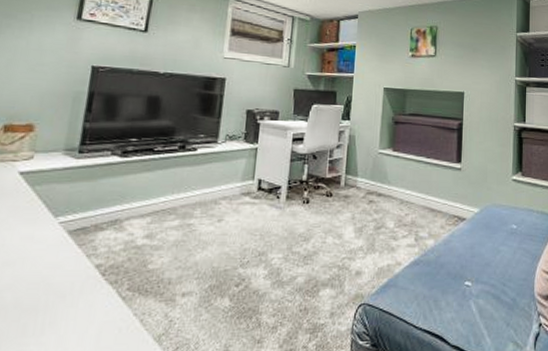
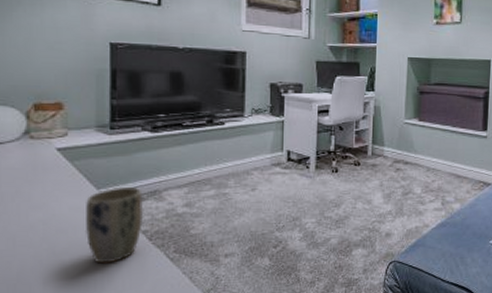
plant pot: none [33,216,103,302] -> present [85,188,144,264]

